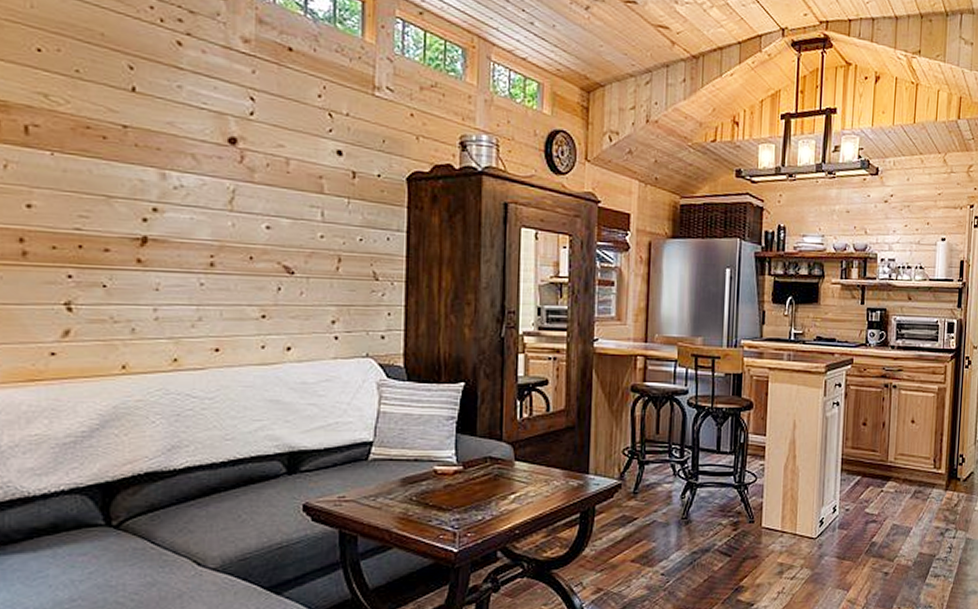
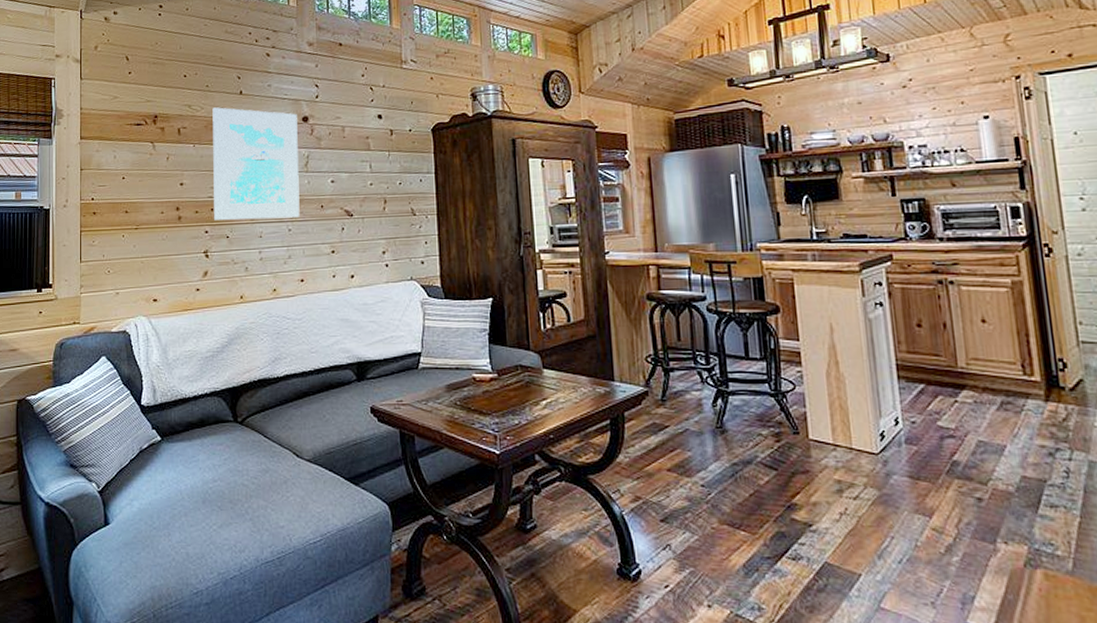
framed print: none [83,103,221,269] -> present [212,107,300,220]

